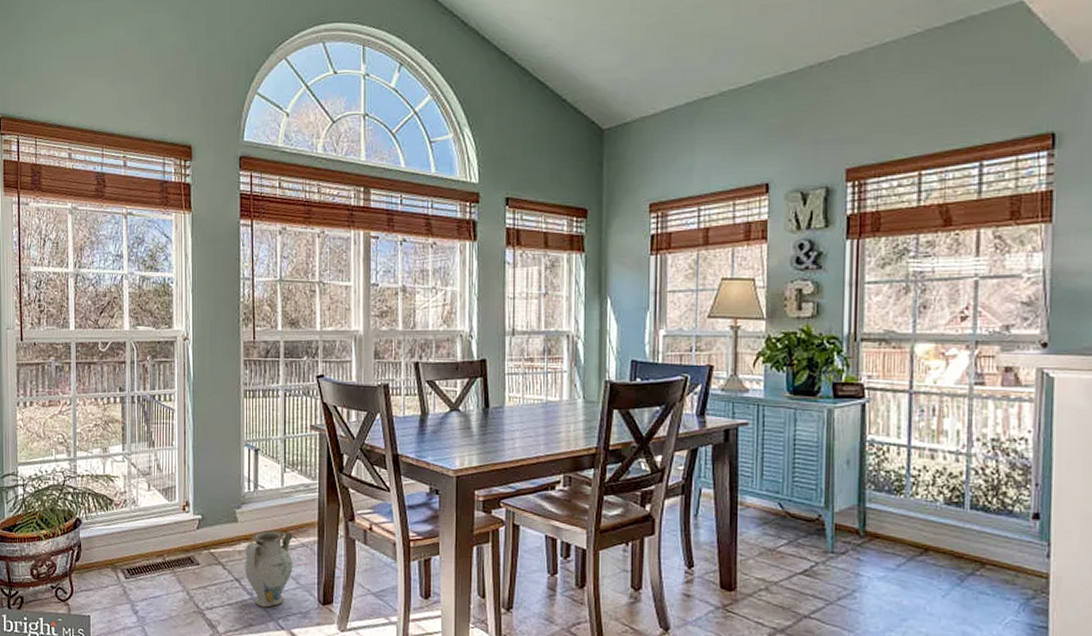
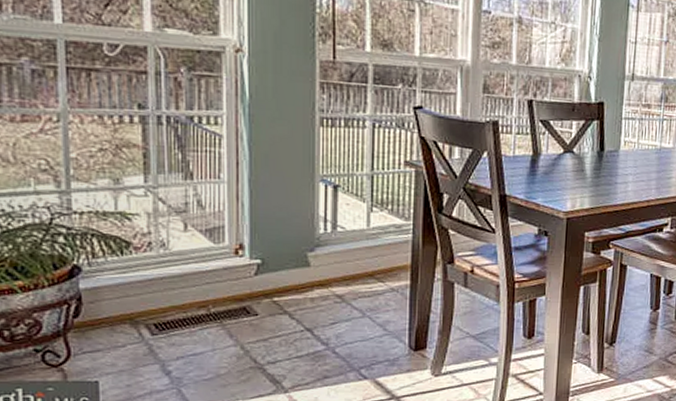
ceramic jug: present [245,530,293,608] -> none [319,275,380,357]

